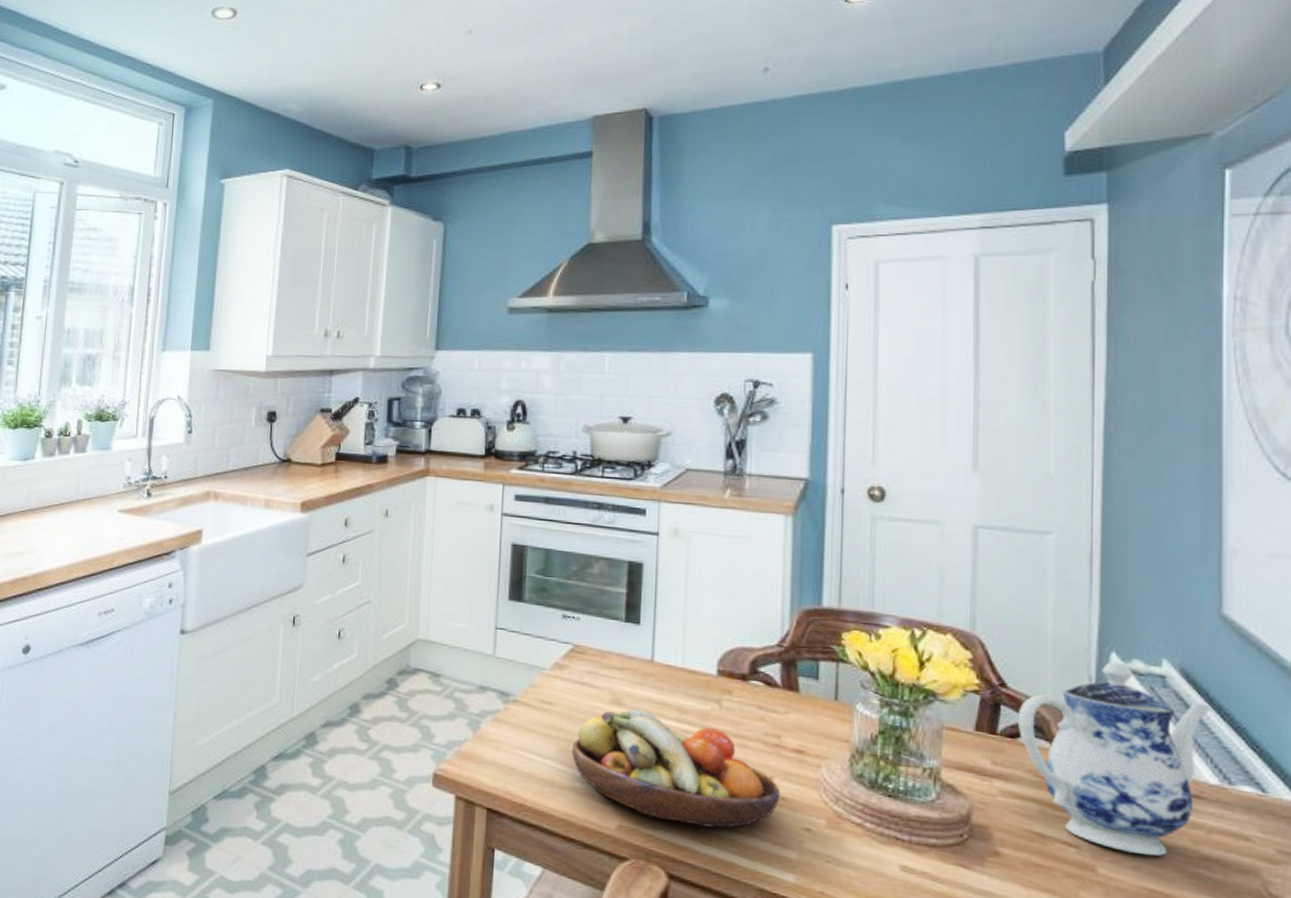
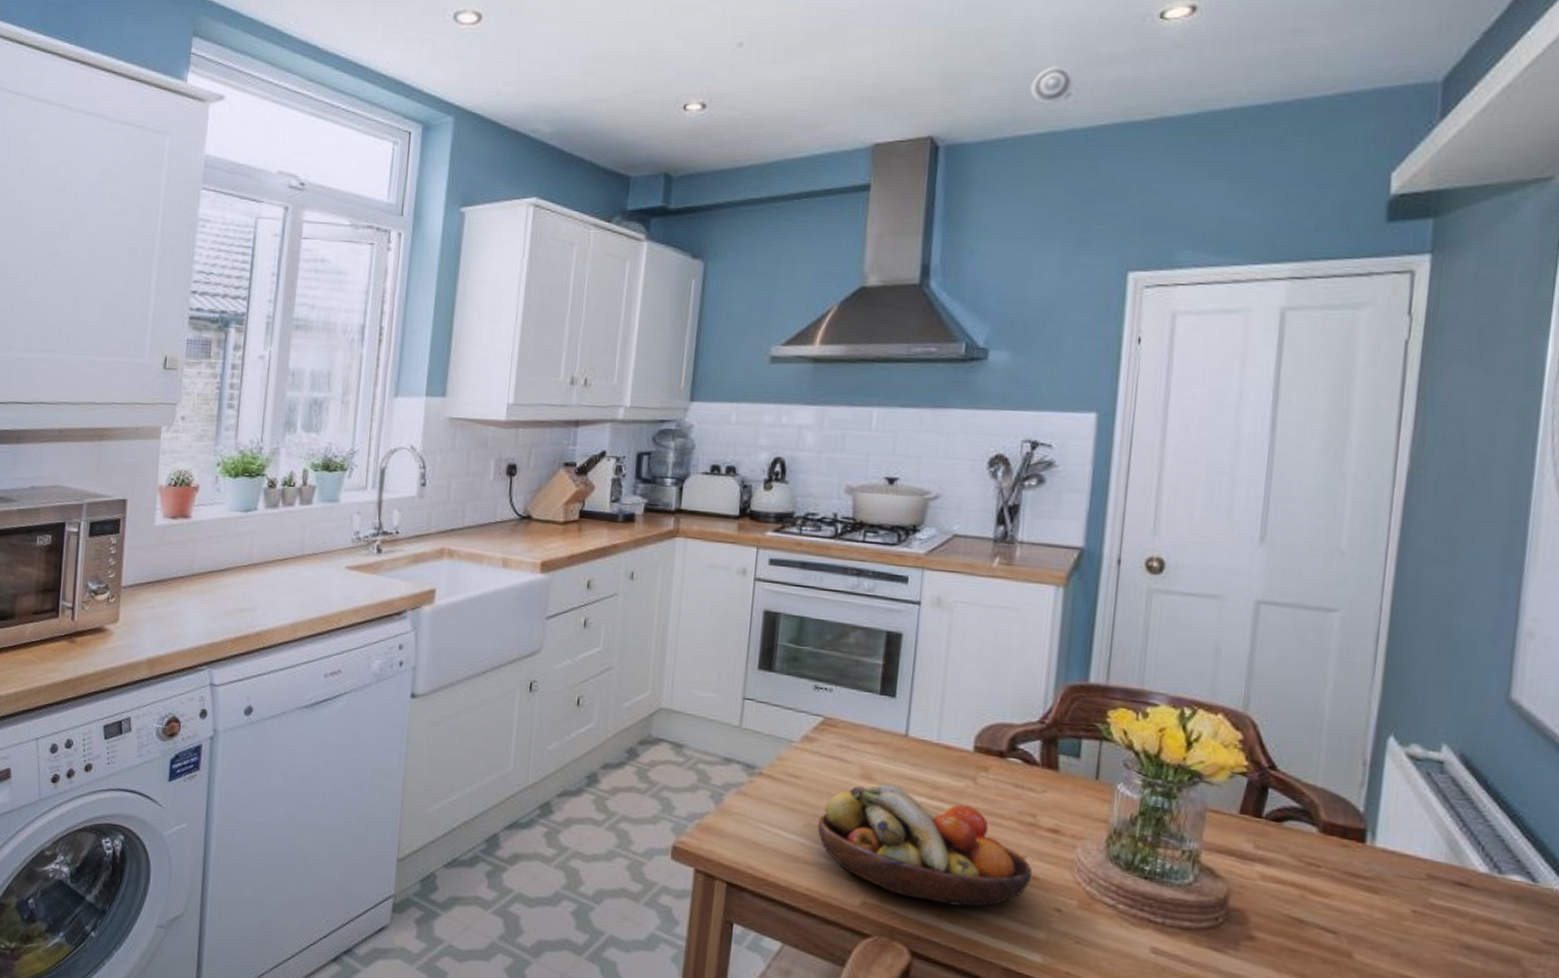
smoke detector: none [732,45,772,78] -> present [1030,66,1075,104]
teapot: present [1017,661,1212,856] -> none [1284,745,1489,943]

